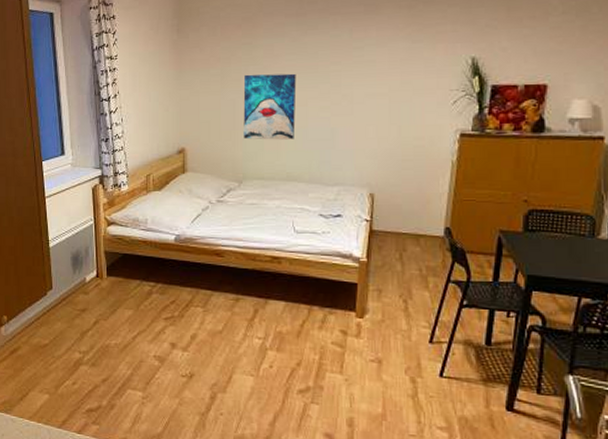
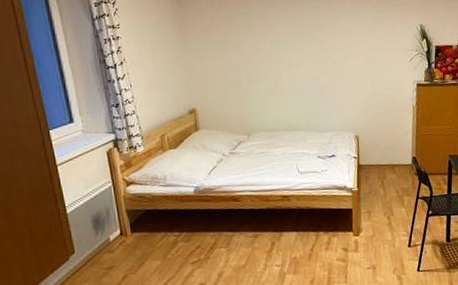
wall art: present [243,73,297,140] -> none [244,39,291,98]

